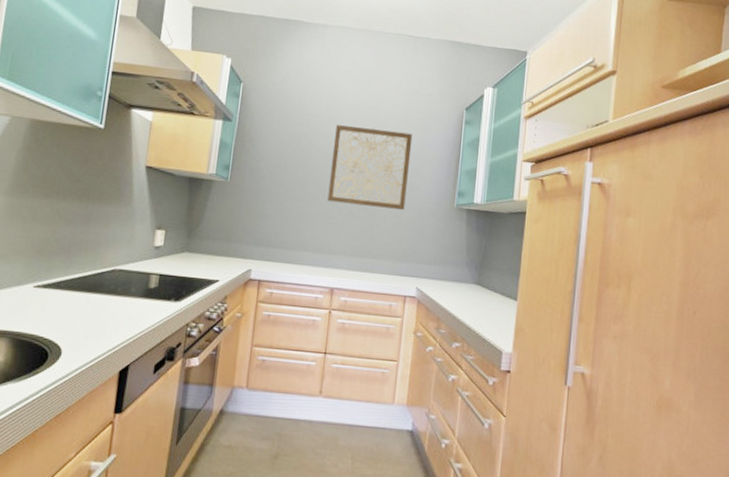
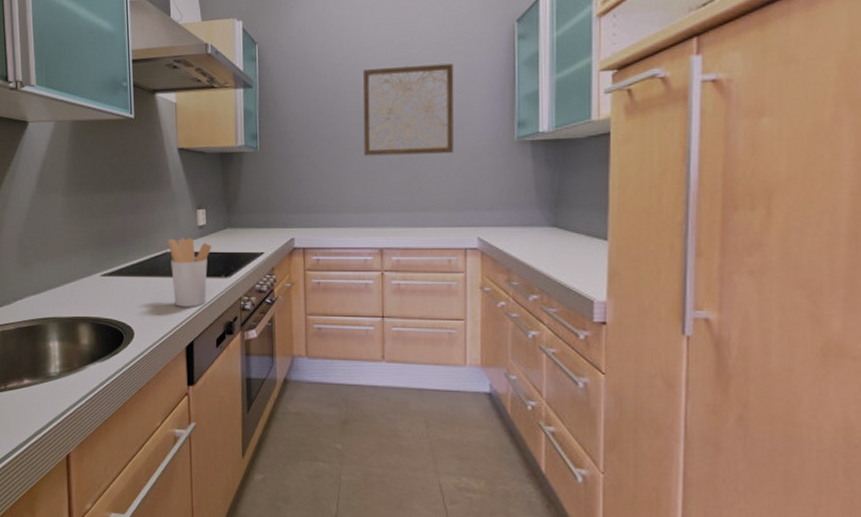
utensil holder: none [115,255,166,330] -> present [167,238,212,307]

